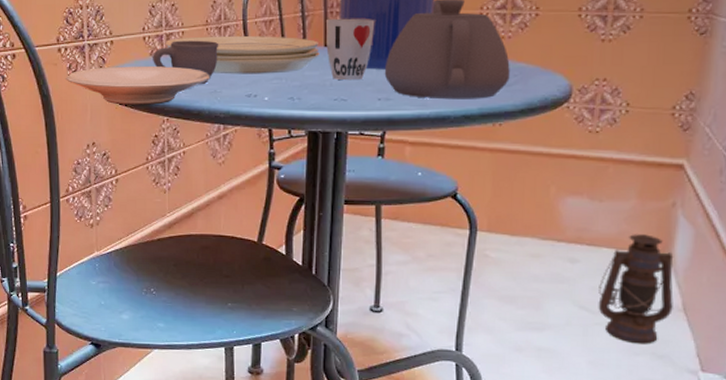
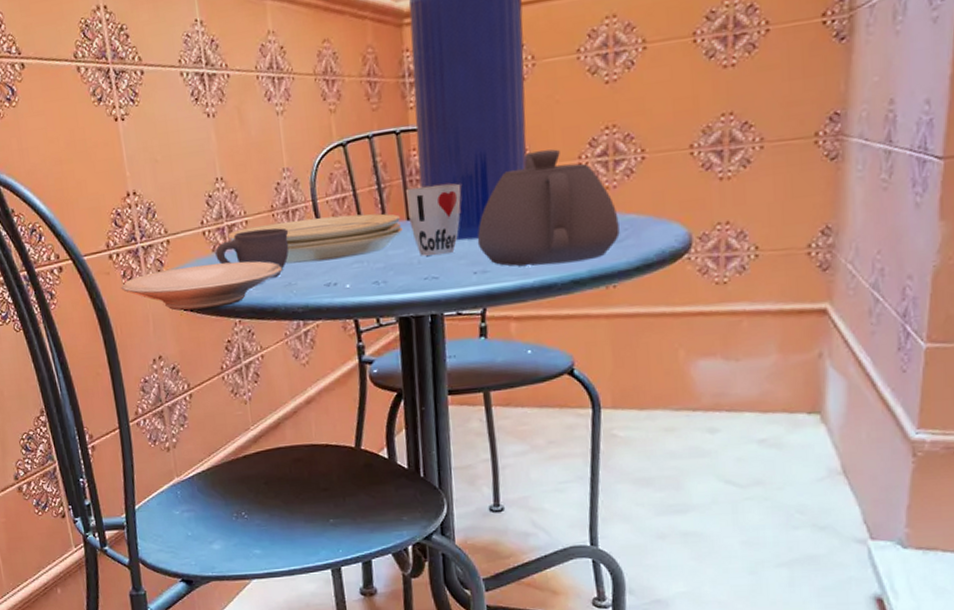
lantern: present [598,234,674,344] -> none [745,392,831,516]

